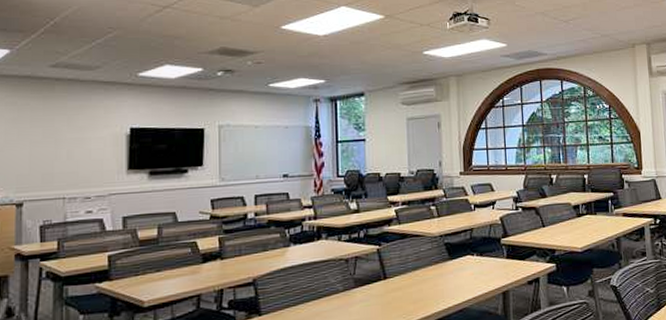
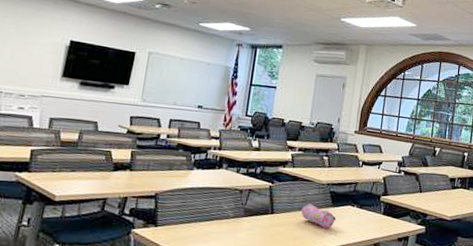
pencil case: none [417,260,457,286] -> present [301,203,337,229]

